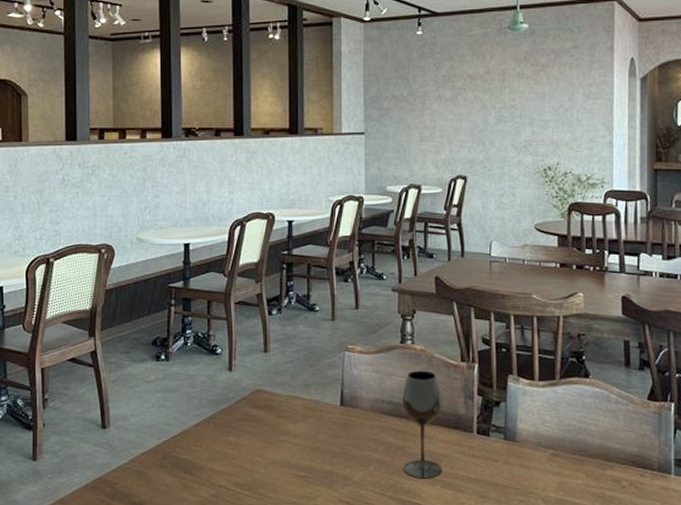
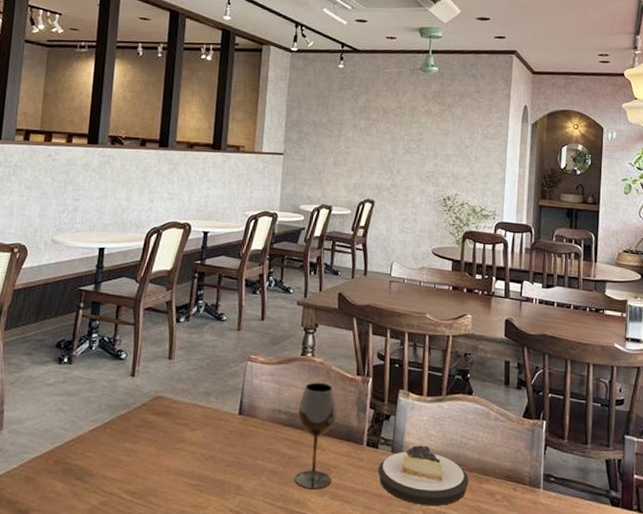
cake slice: none [491,432,591,494] -> present [378,445,469,507]

